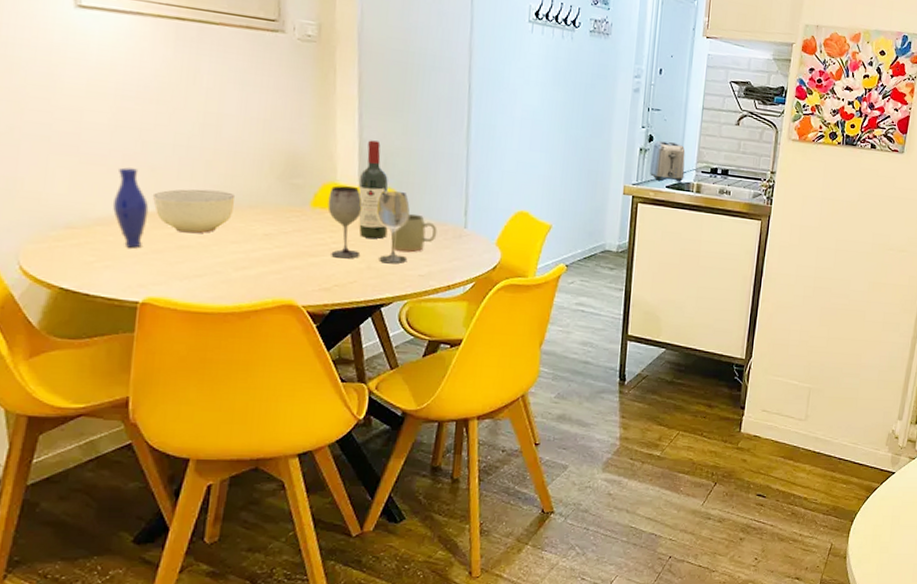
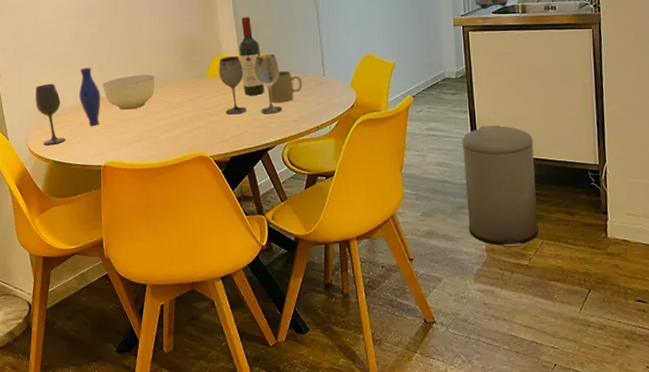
wine glass: none [37,180,85,266] -> present [35,83,66,145]
pedal bin: none [605,307,686,437] -> present [462,125,539,247]

